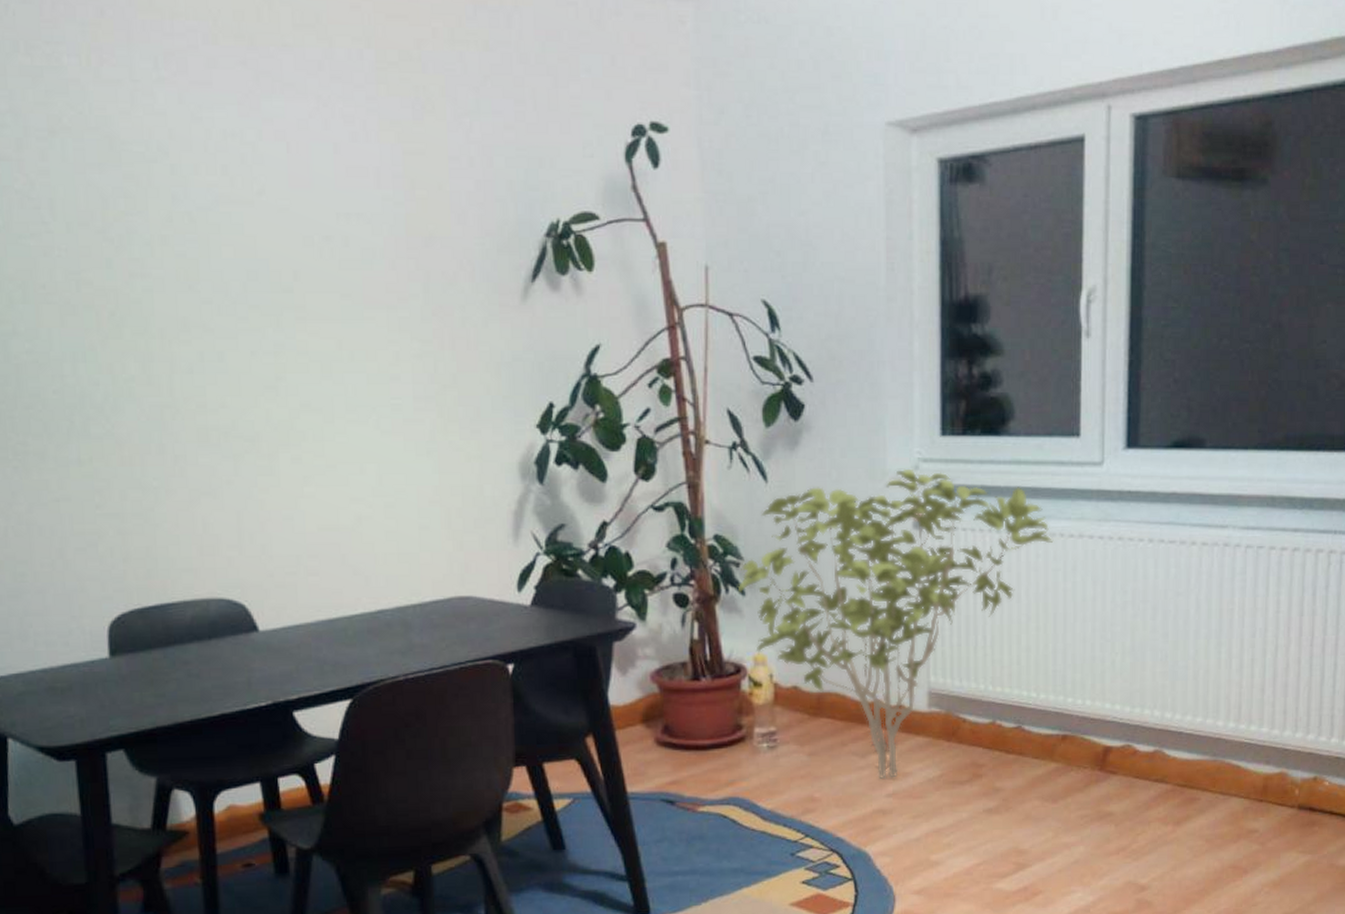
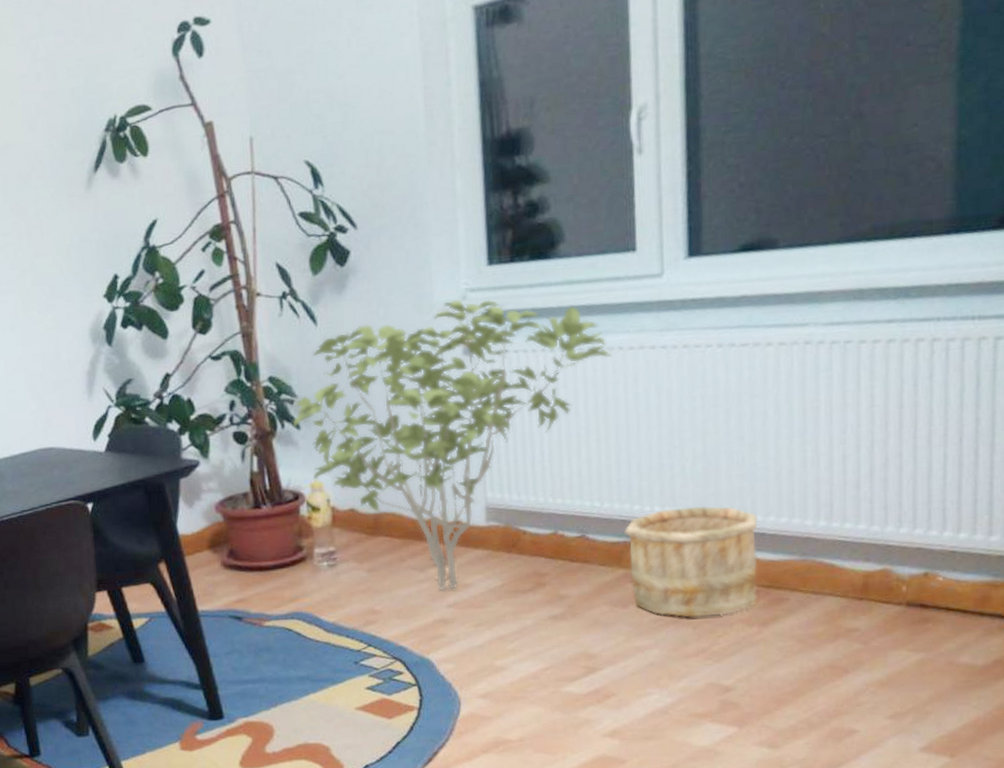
wooden bucket: none [1058,702,1177,814] -> present [624,506,758,617]

